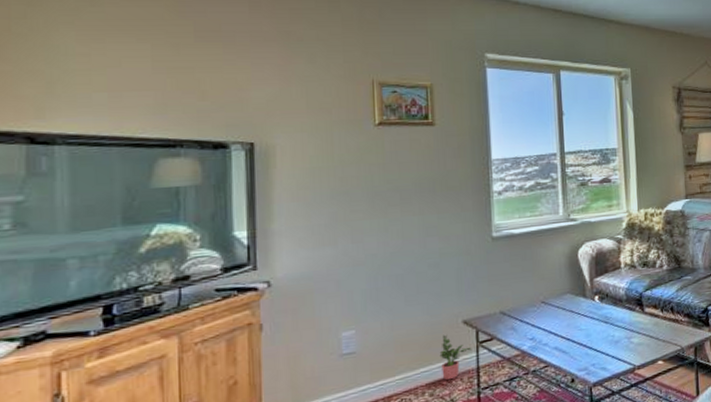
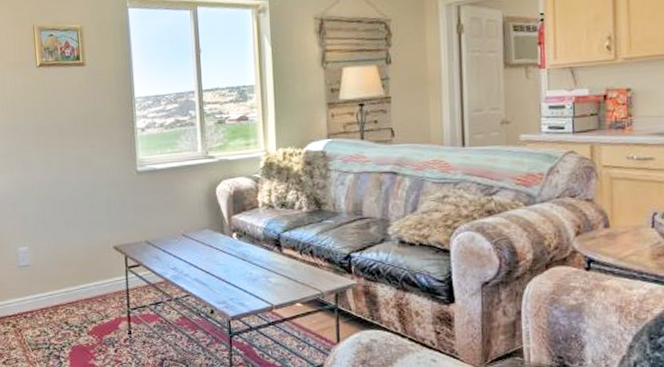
potted plant: present [439,334,472,381] -> none [95,257,122,298]

